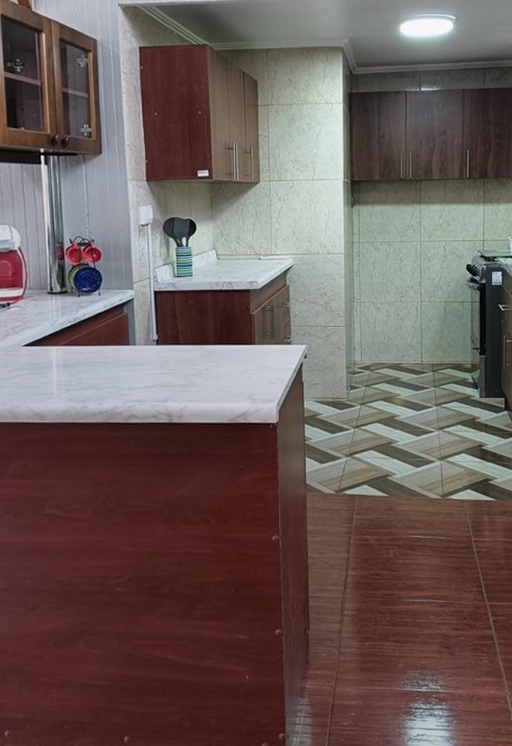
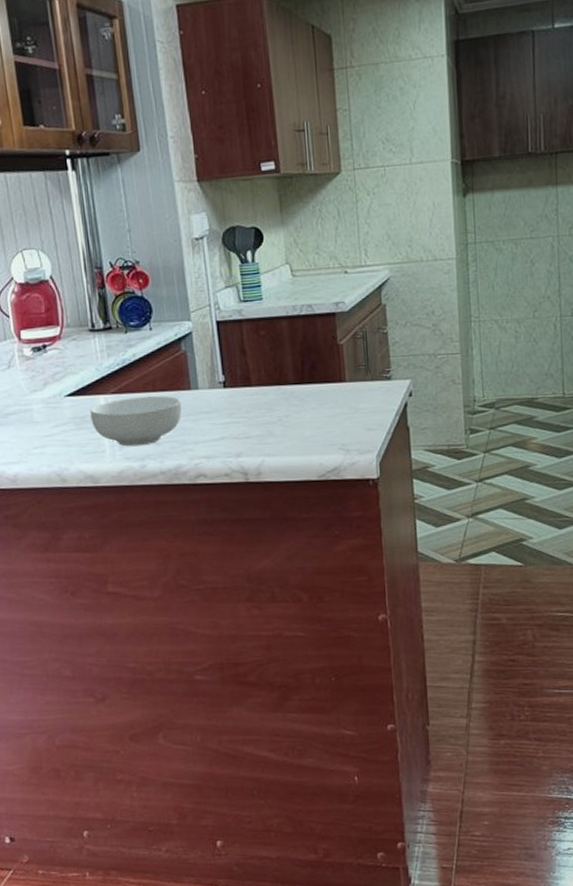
cereal bowl: none [43,349,121,390] -> present [90,396,182,447]

